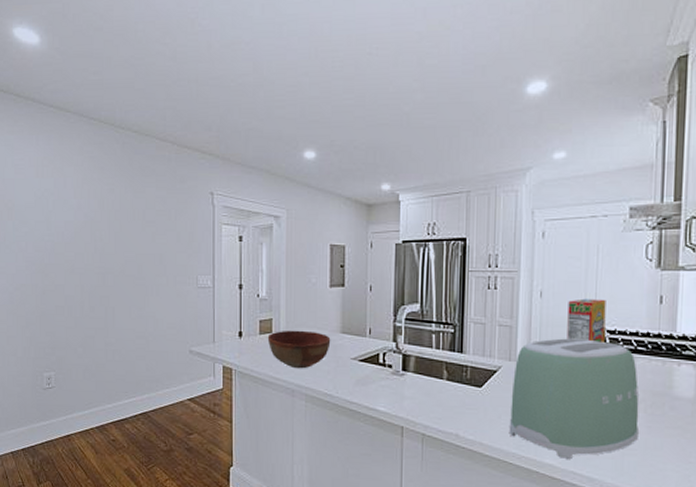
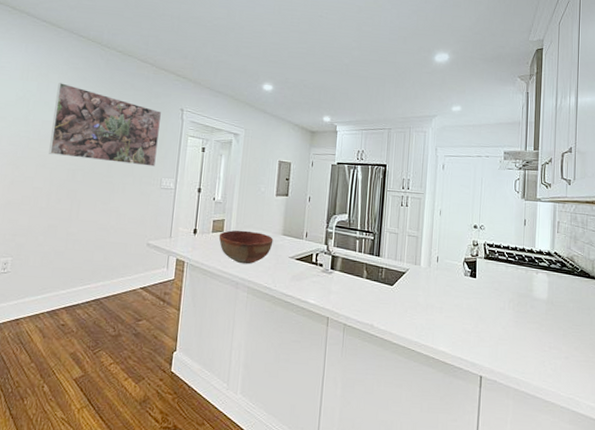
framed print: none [75,176,190,263] -> present [49,83,162,167]
toaster: present [509,338,639,459] -> none [412,248,509,347]
cereal box: present [567,298,606,344] -> none [458,218,487,254]

